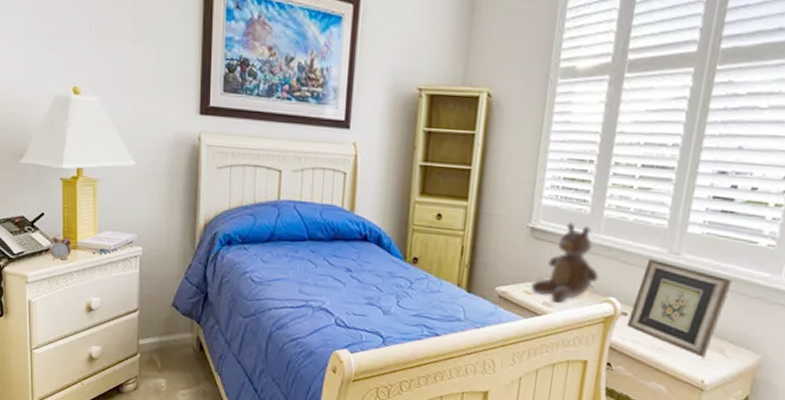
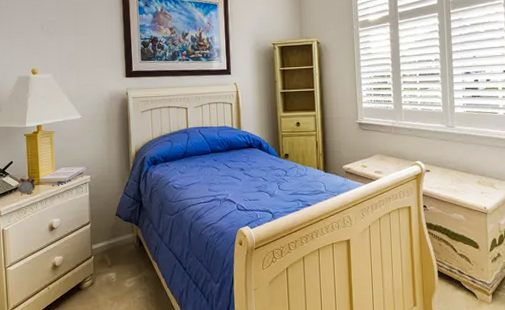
teddy bear: present [531,222,599,303] -> none [366,116,407,170]
picture frame: present [626,258,733,357] -> none [430,132,489,192]

